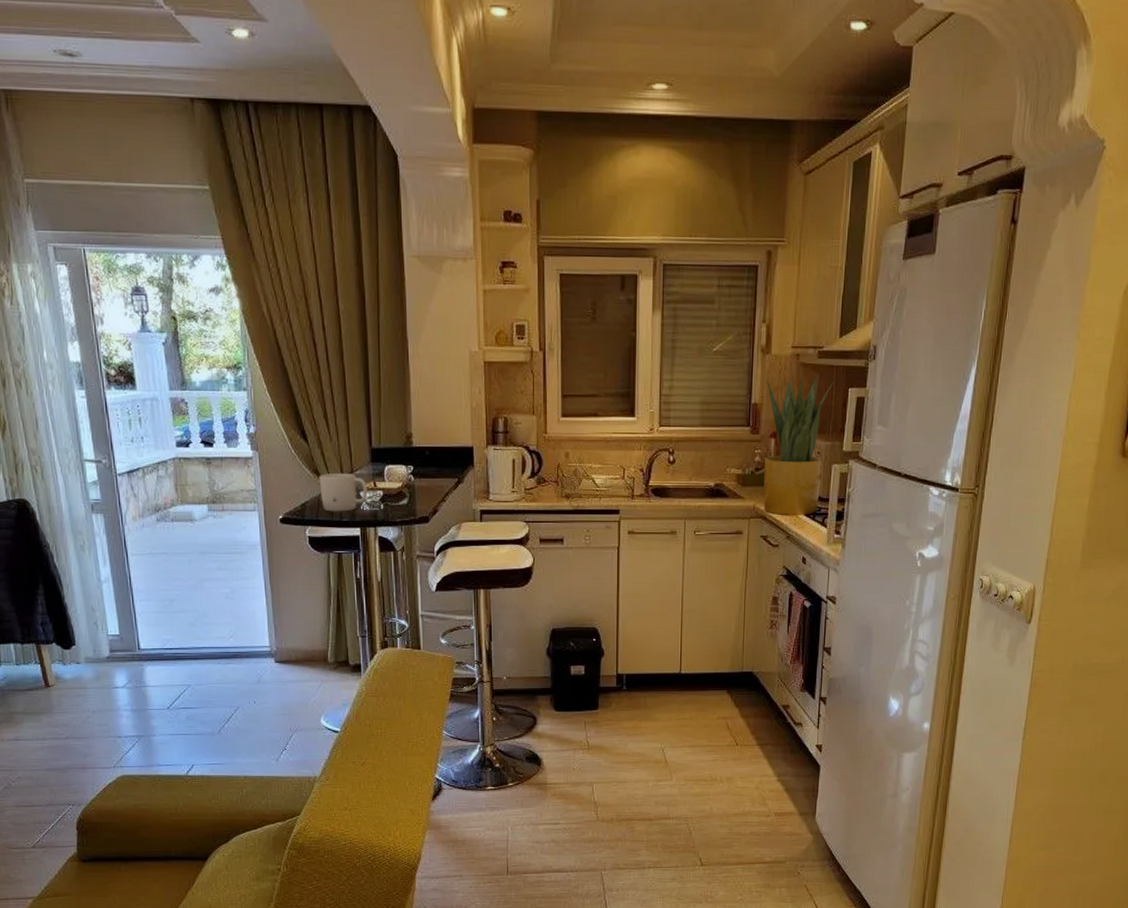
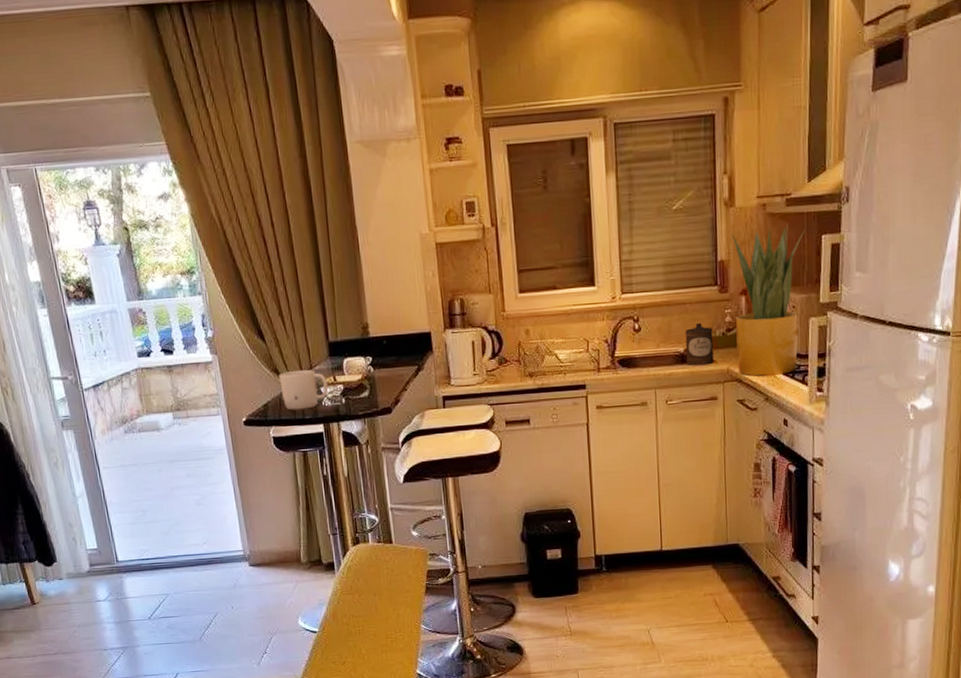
canister: none [716,461,742,501] -> present [685,323,714,366]

